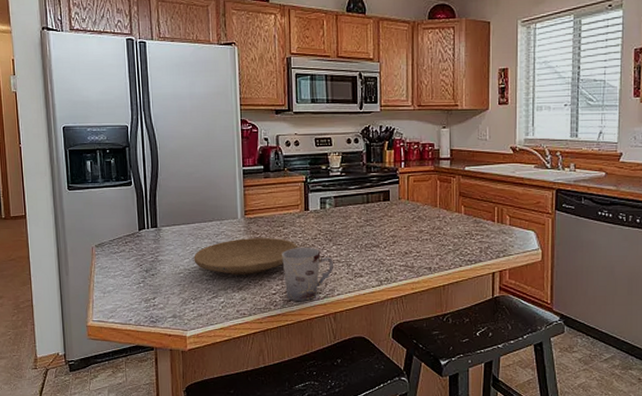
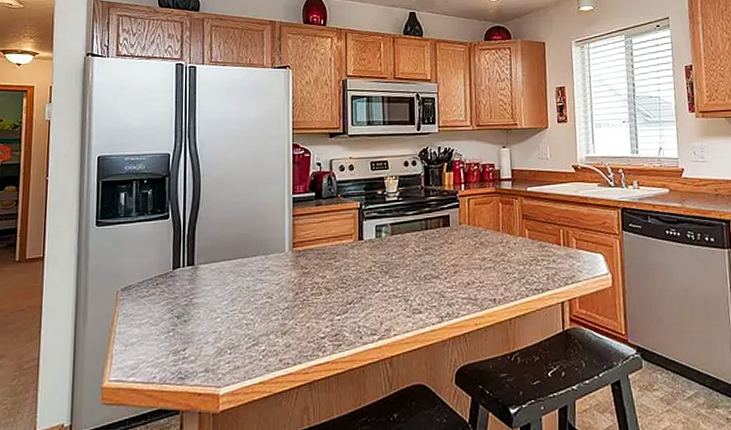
plate: present [194,237,299,276] -> none [233,272,351,318]
cup: present [282,248,333,301] -> none [333,282,389,345]

